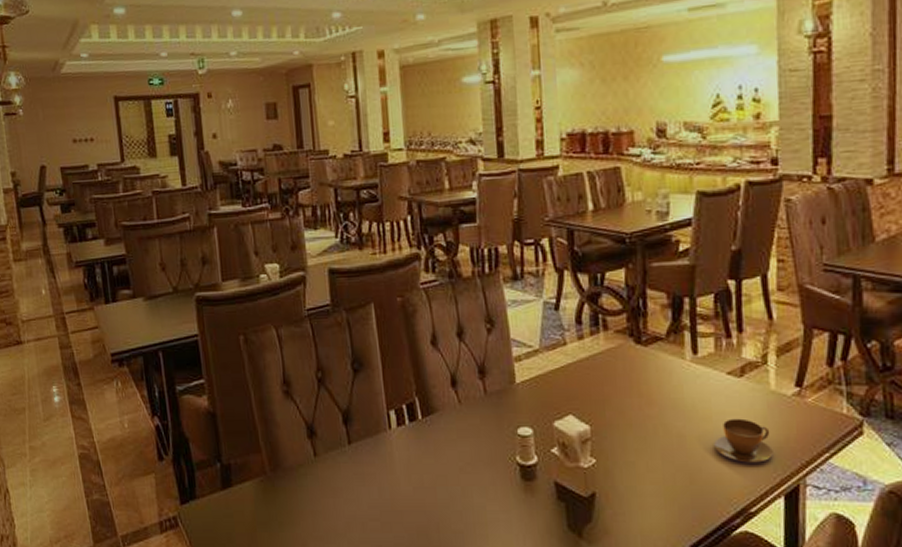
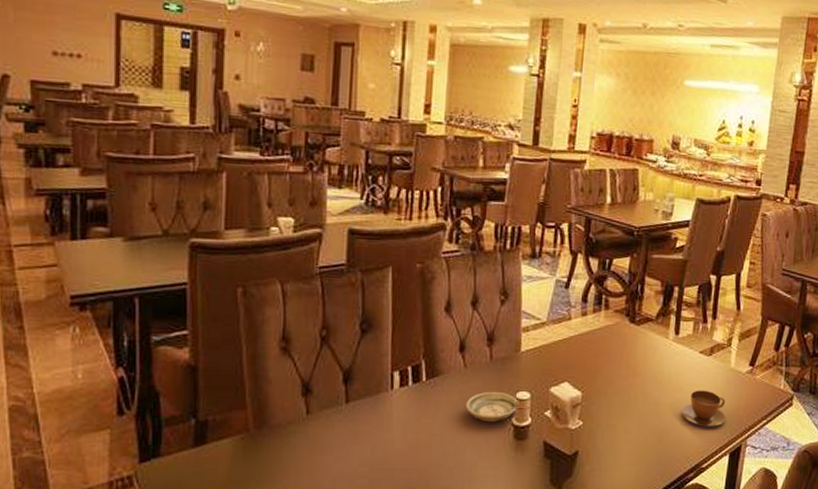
saucer: none [464,427,522,462] -> present [465,391,519,423]

